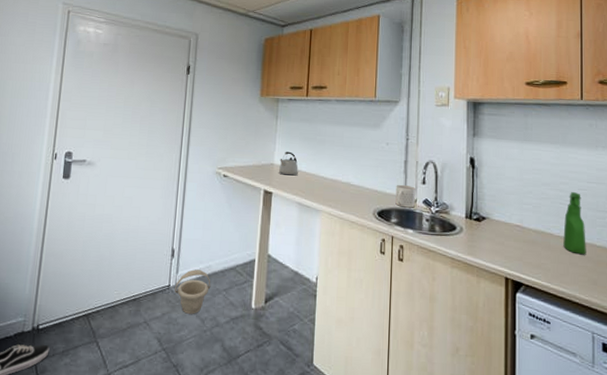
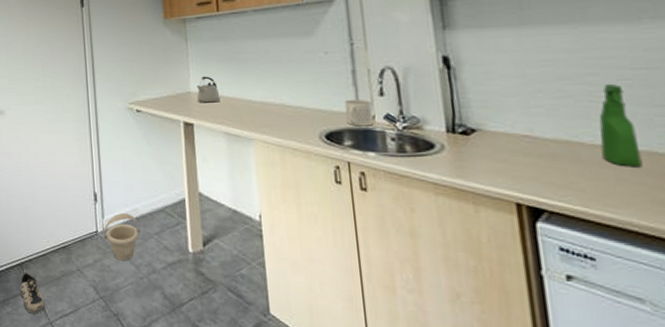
shoe: none [81,320,106,365] -> present [20,269,45,314]

